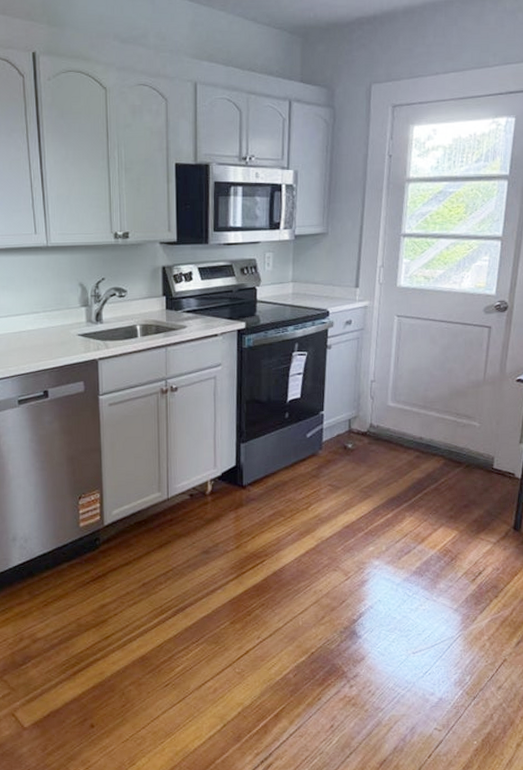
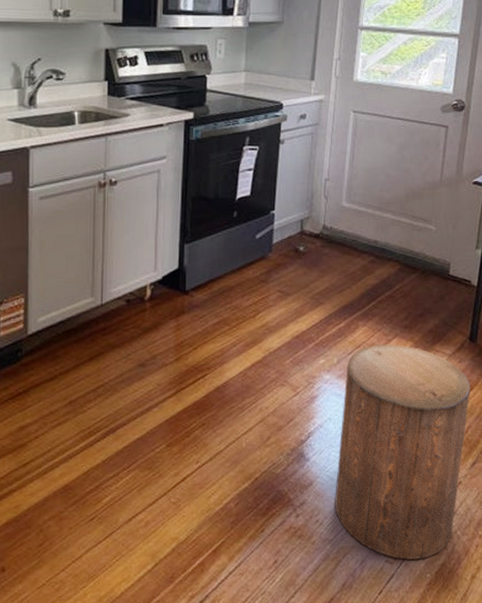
stool: none [385,533,515,728] -> present [335,344,471,560]

